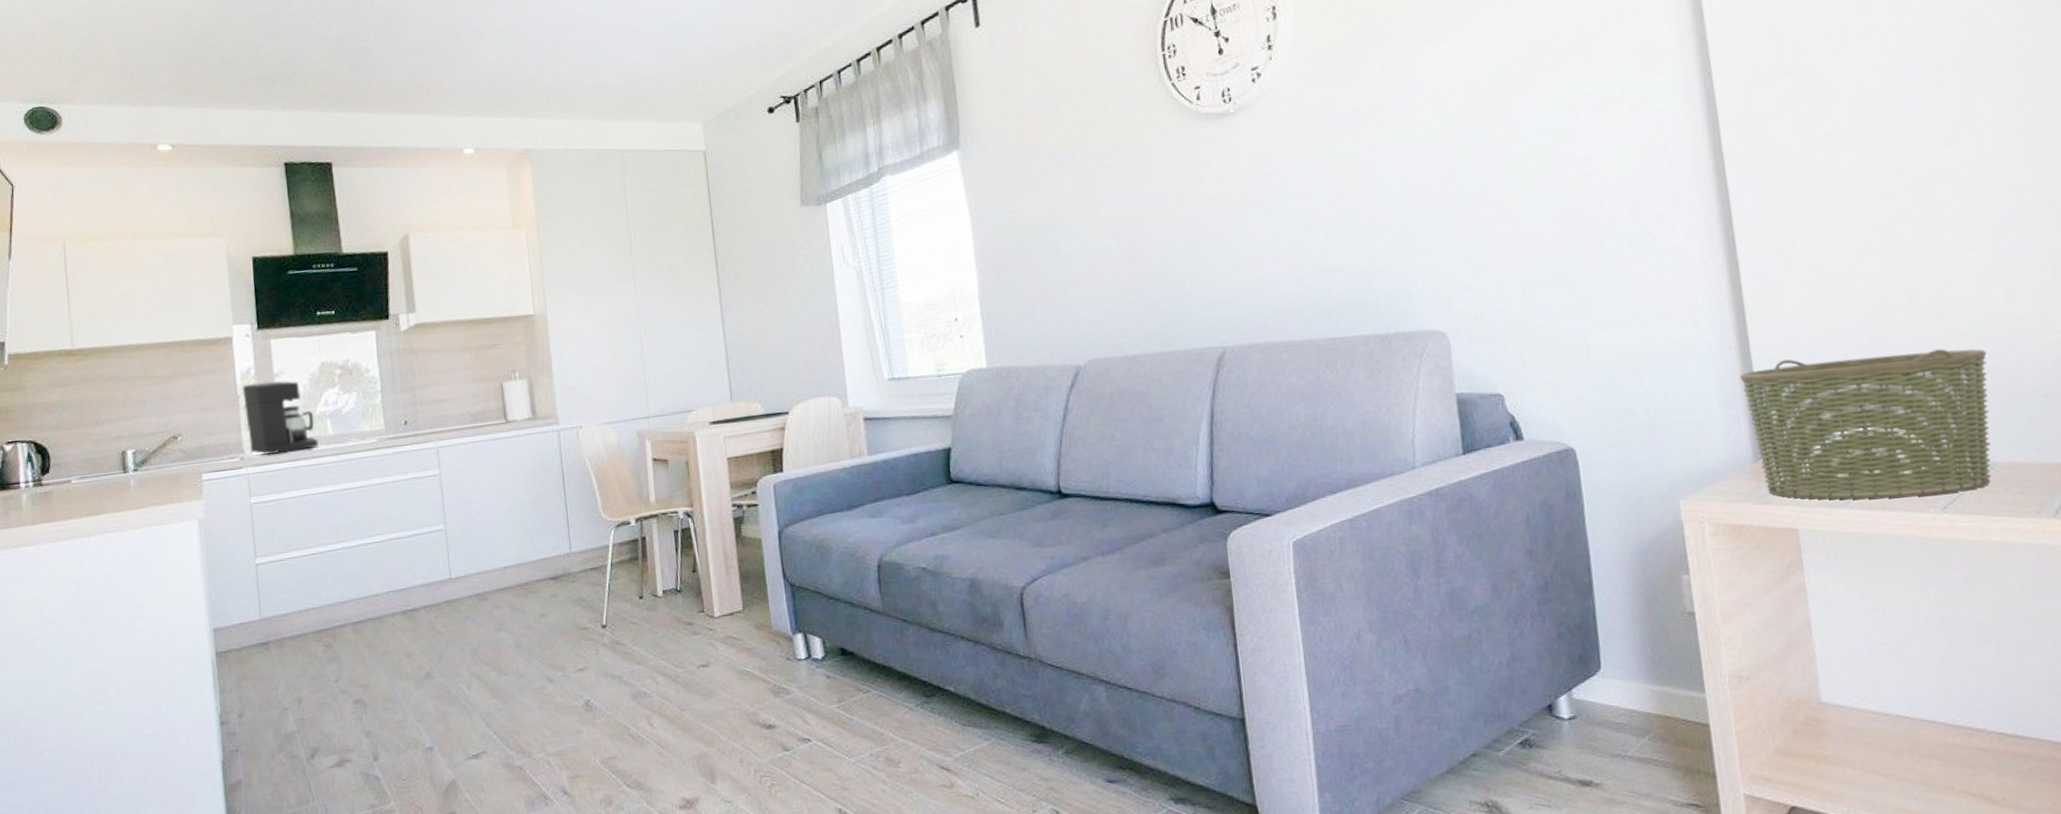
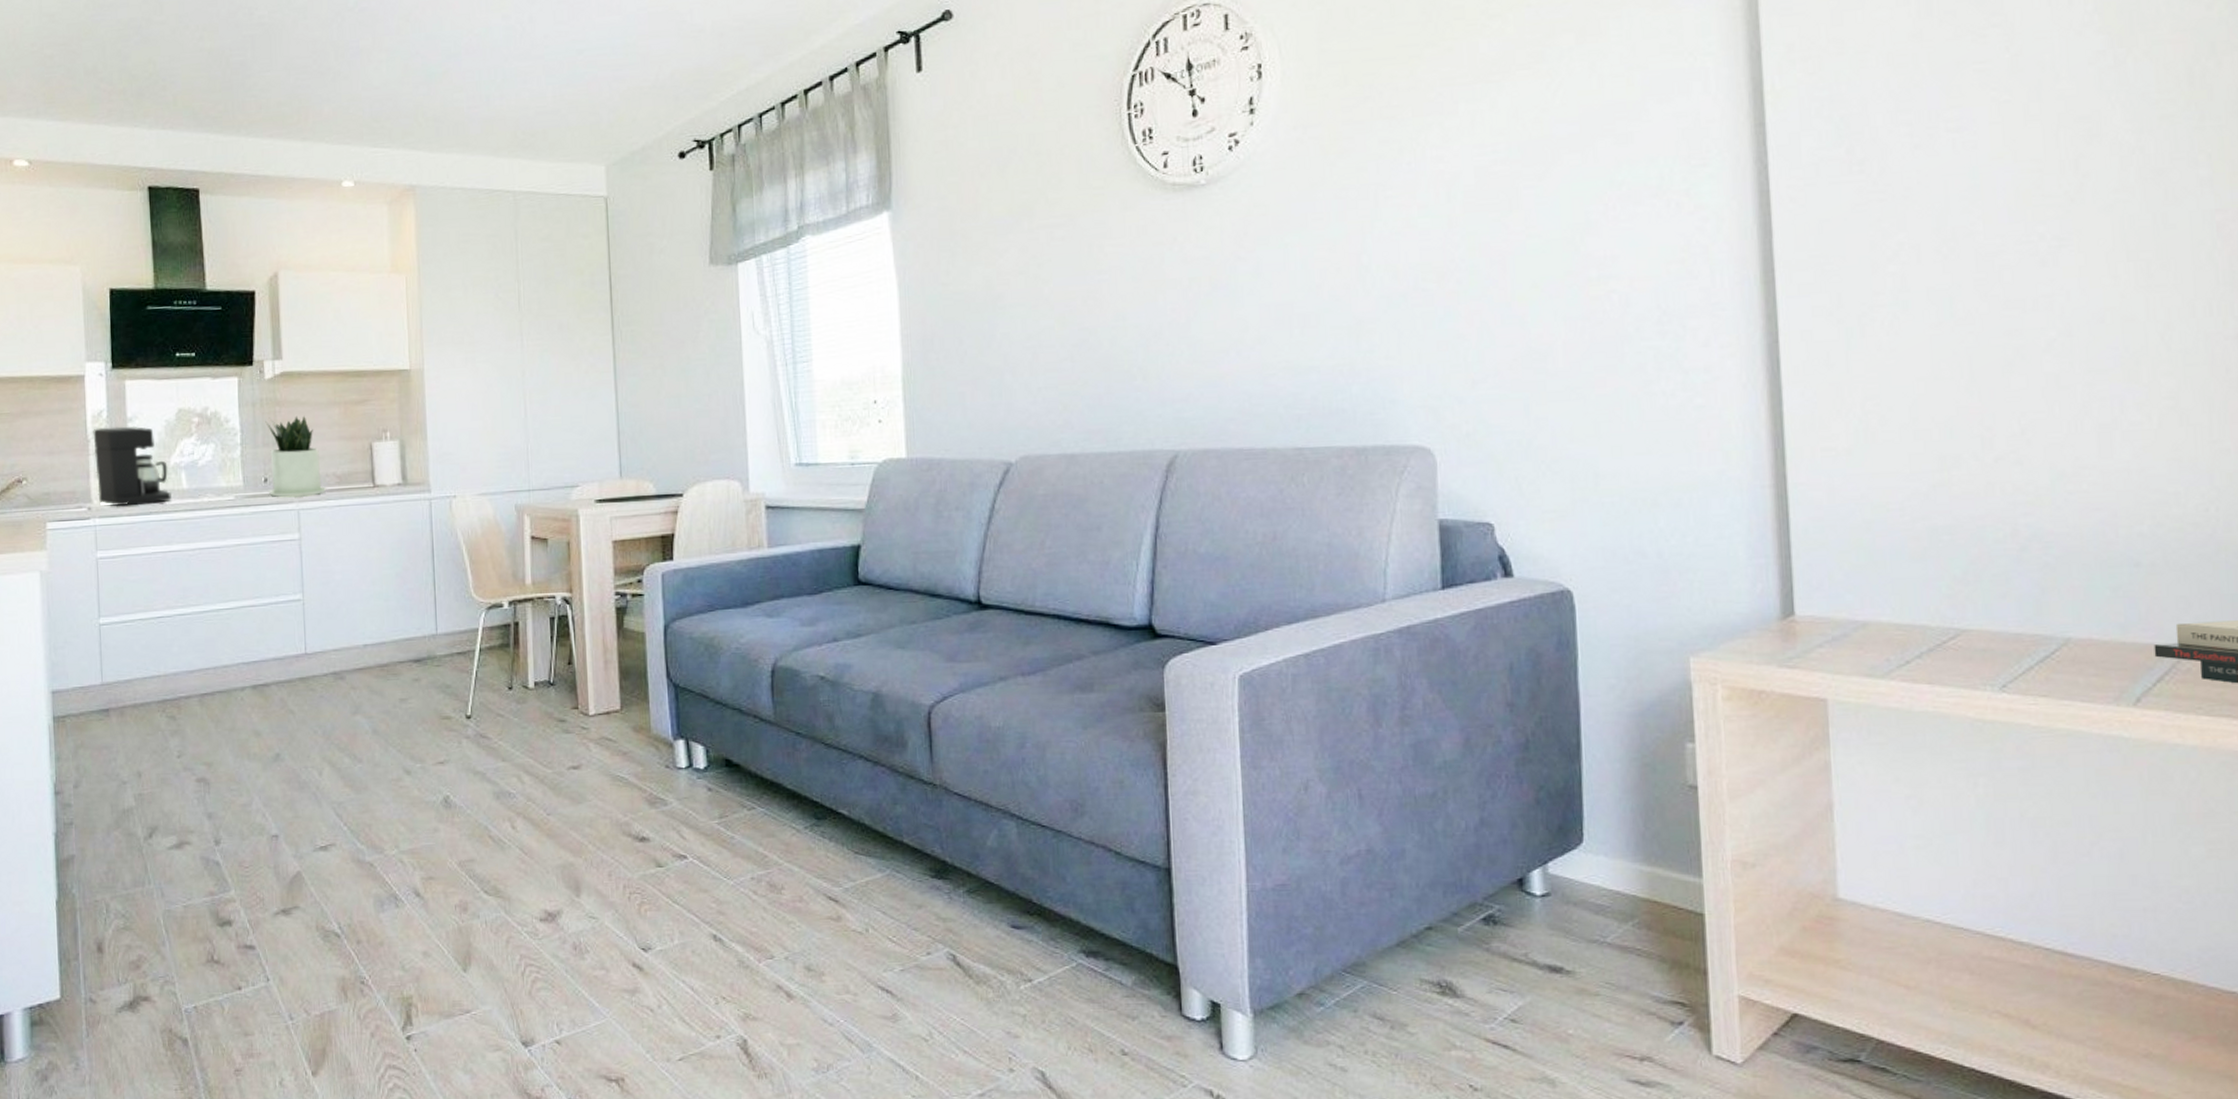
planter: none [403,361,463,438] -> present [265,415,327,498]
basket: present [1740,349,1992,500] -> none [1773,502,2070,672]

